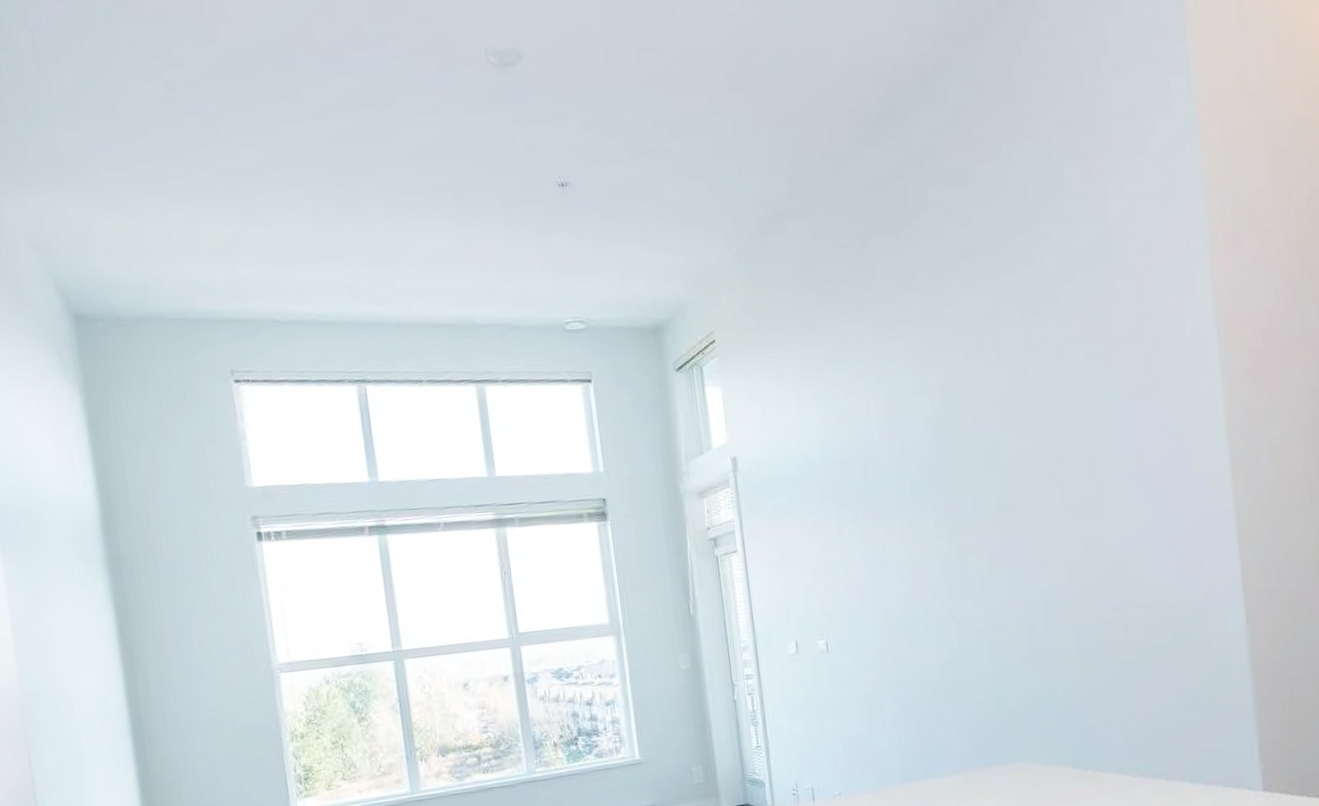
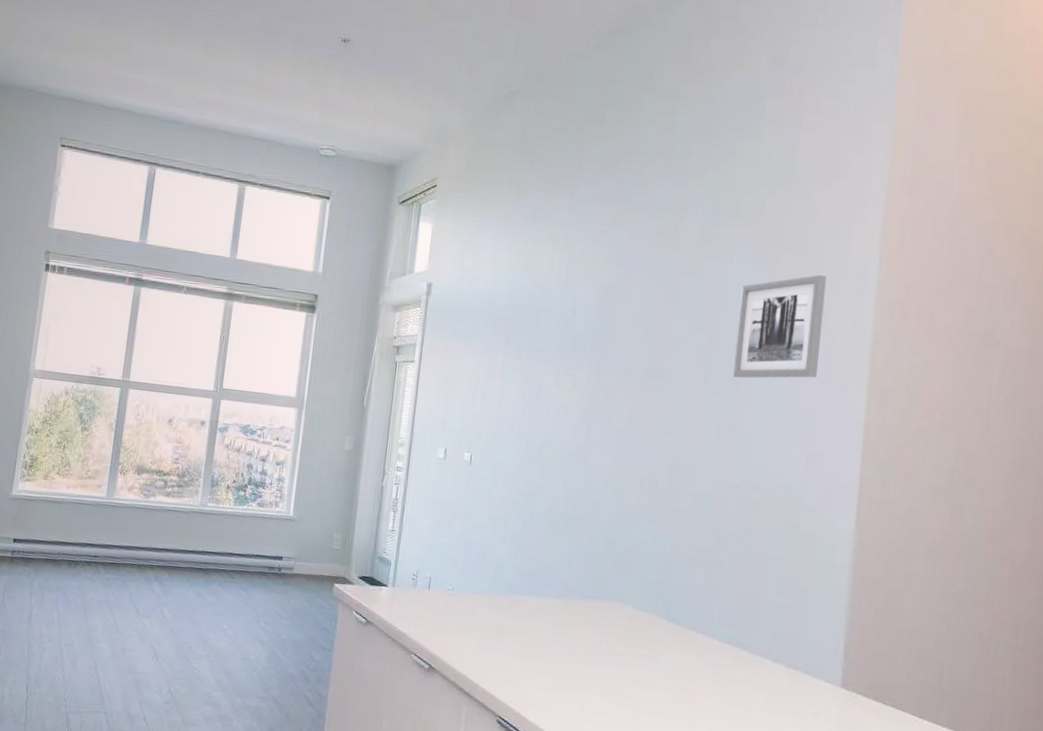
wall art: none [1079,358,1177,491] -> present [733,275,826,379]

